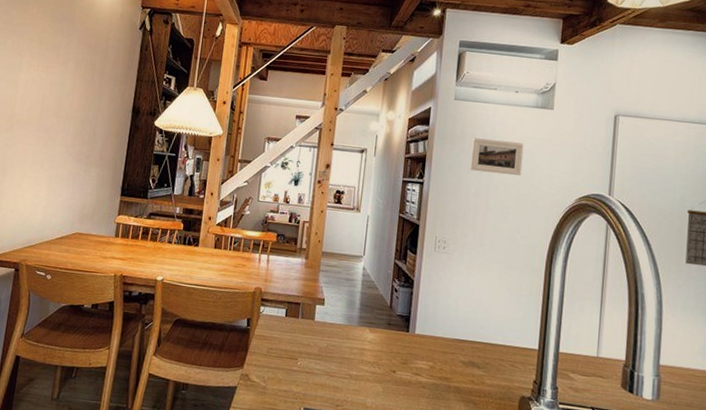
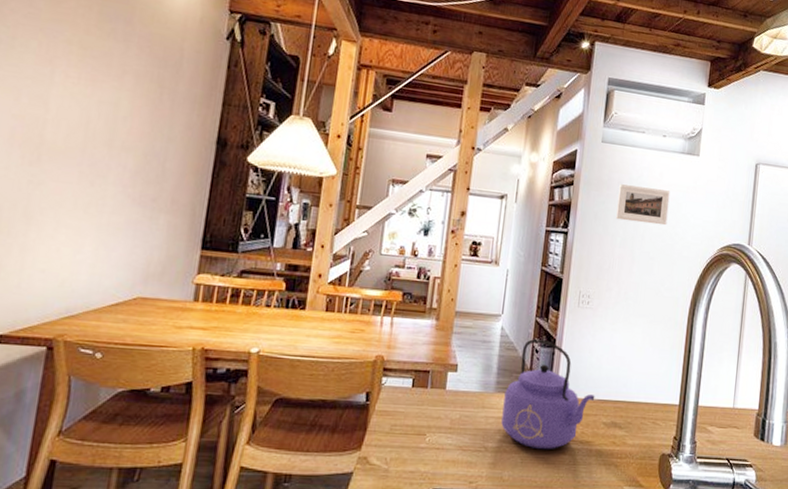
kettle: none [364,279,453,383] -> present [501,339,595,450]

